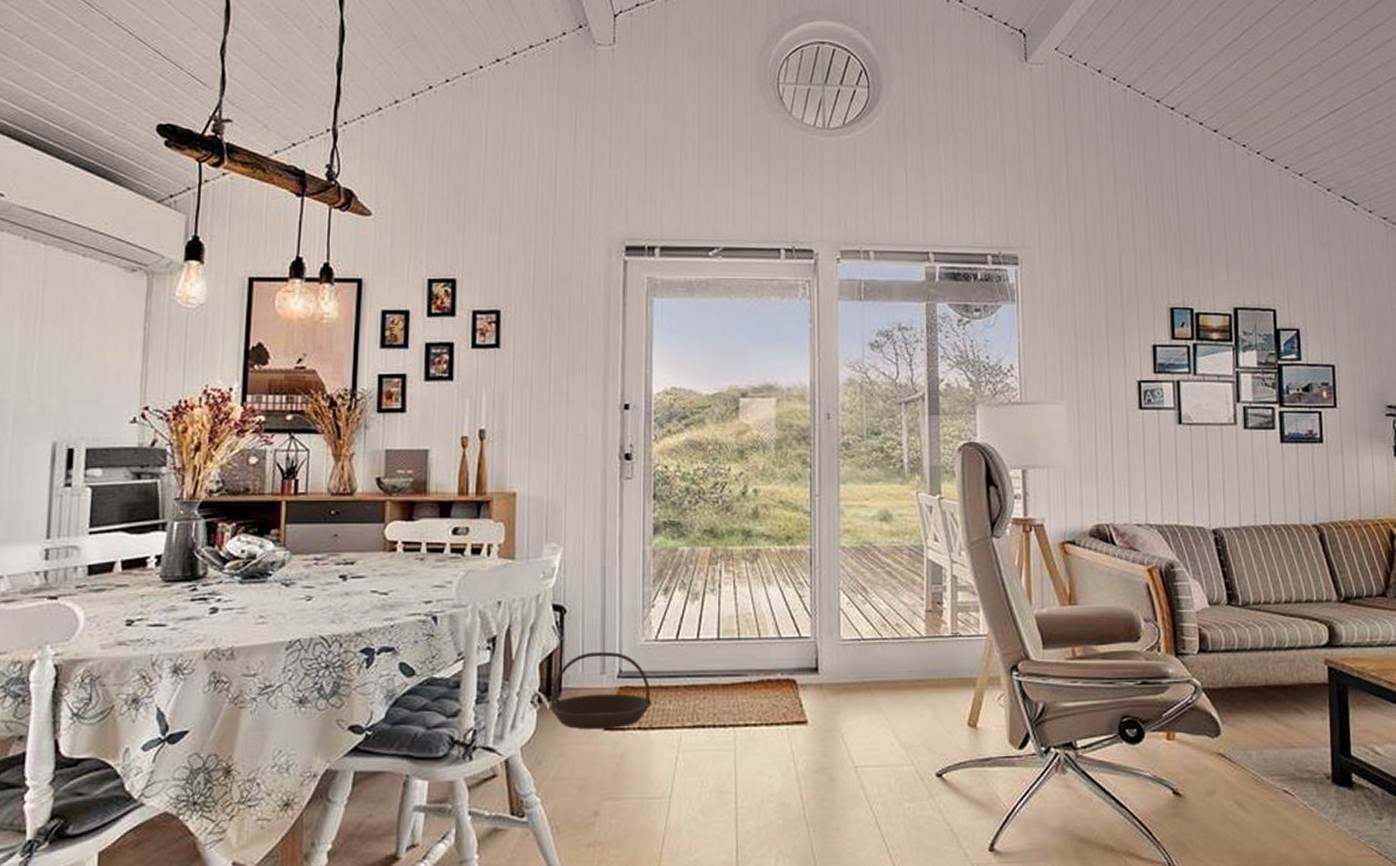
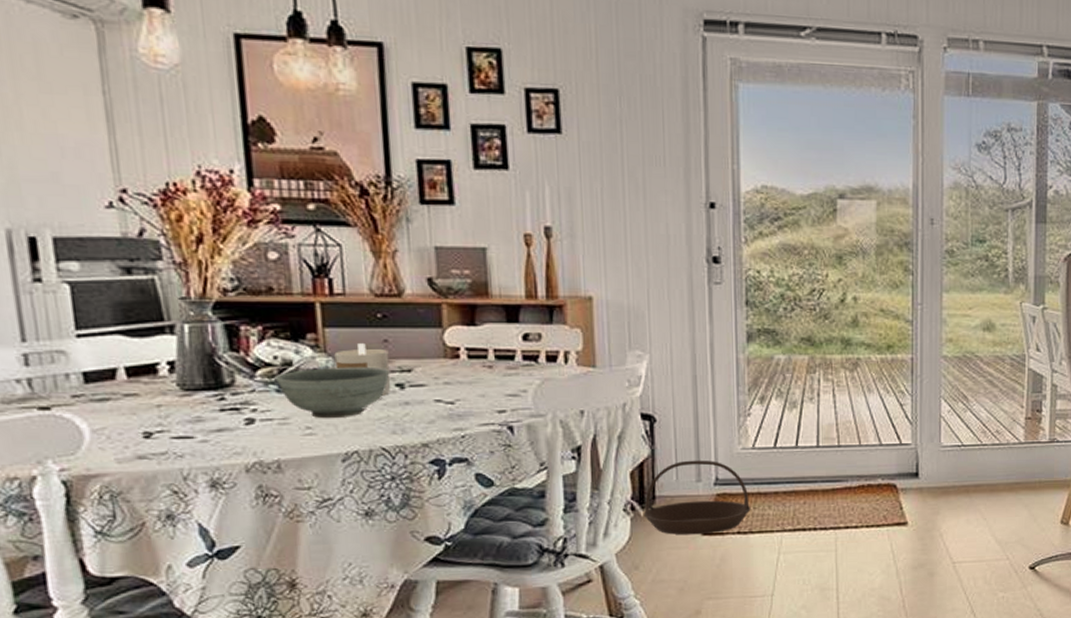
bowl: none [239,559,336,609] -> present [274,366,390,419]
candle: none [291,538,337,587] -> present [334,344,391,396]

